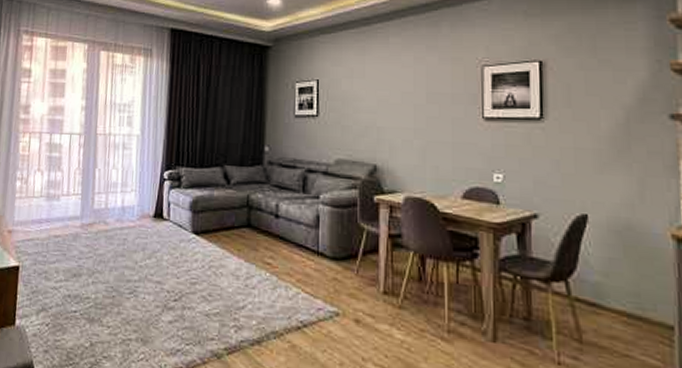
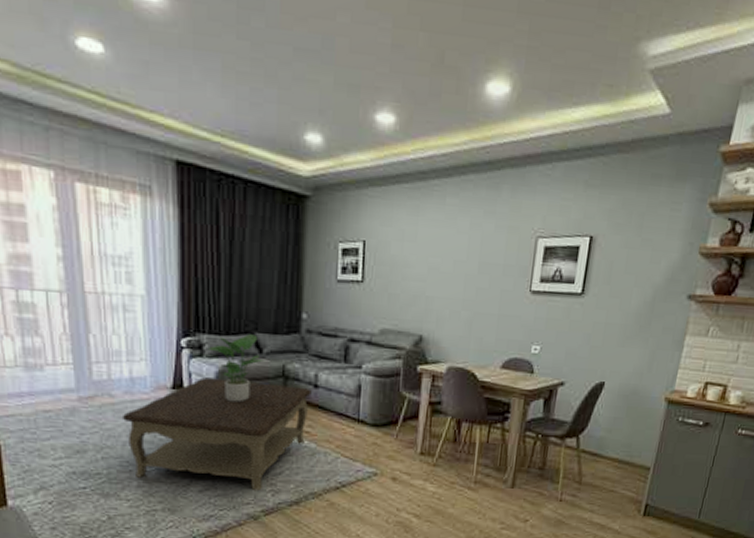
coffee table: none [112,207,273,326] -> present [121,377,312,492]
potted plant: none [184,166,232,232] -> present [207,334,265,403]

